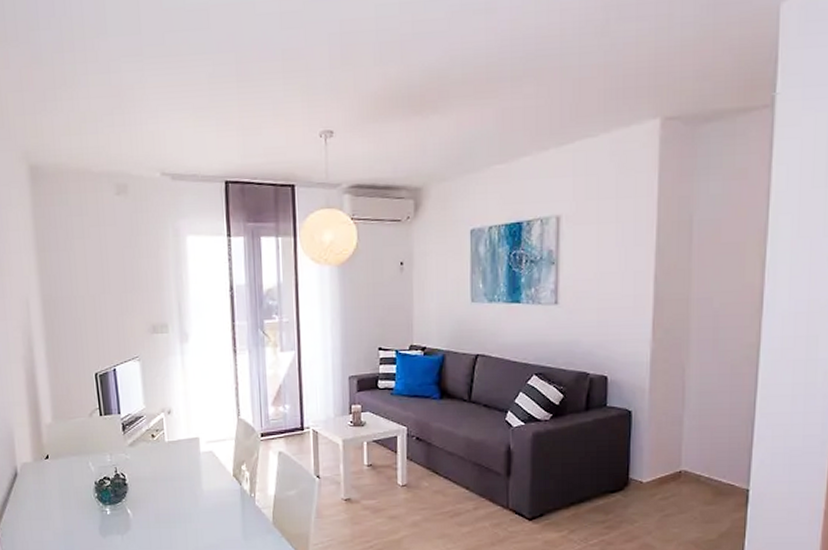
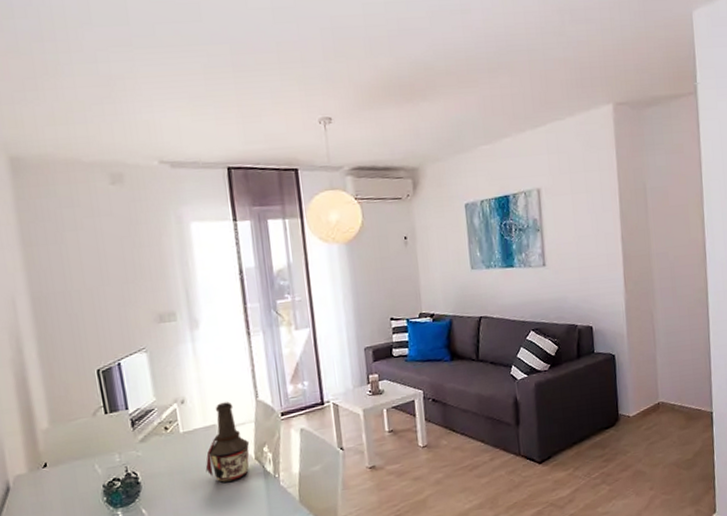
bottle: none [186,417,229,496] -> present [205,401,250,483]

